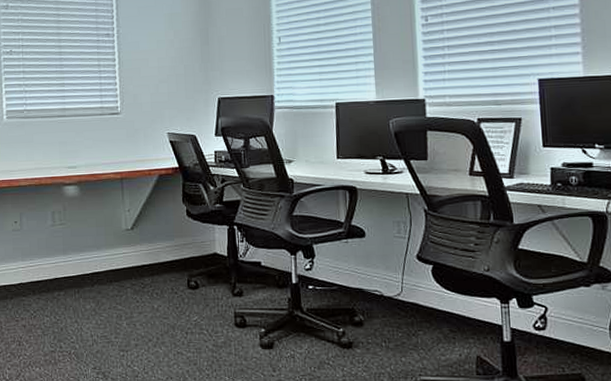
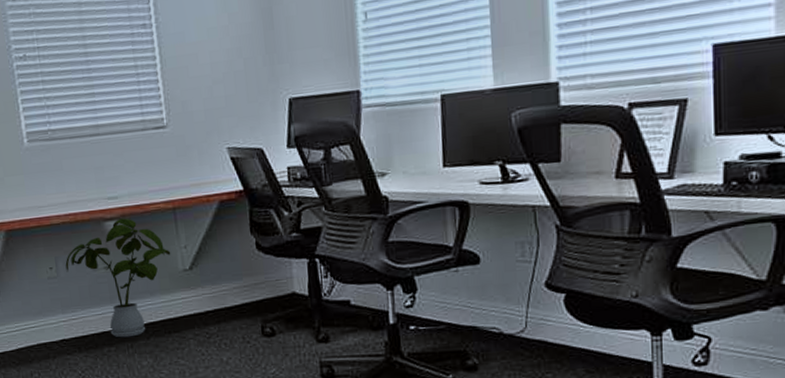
house plant: none [28,184,117,284] -> present [65,218,171,338]

